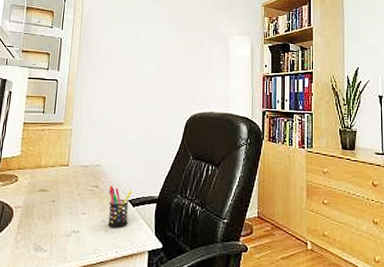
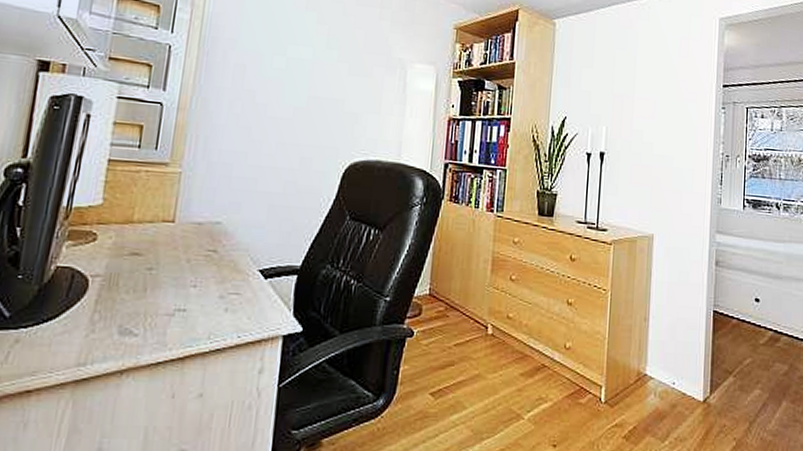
pen holder: present [108,185,132,228] -> none [229,250,265,306]

